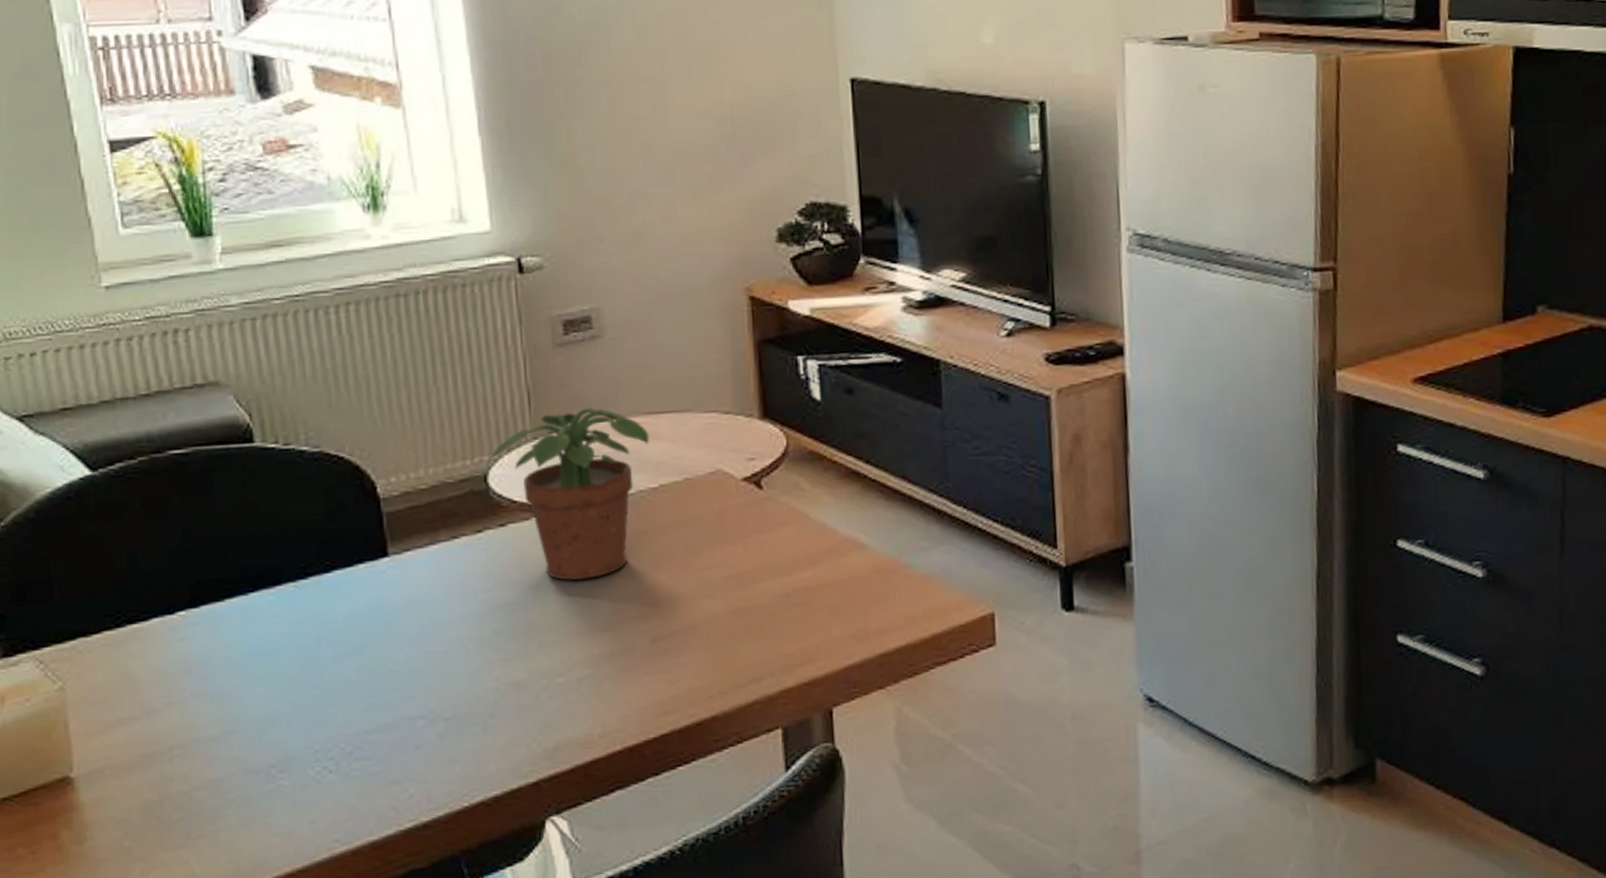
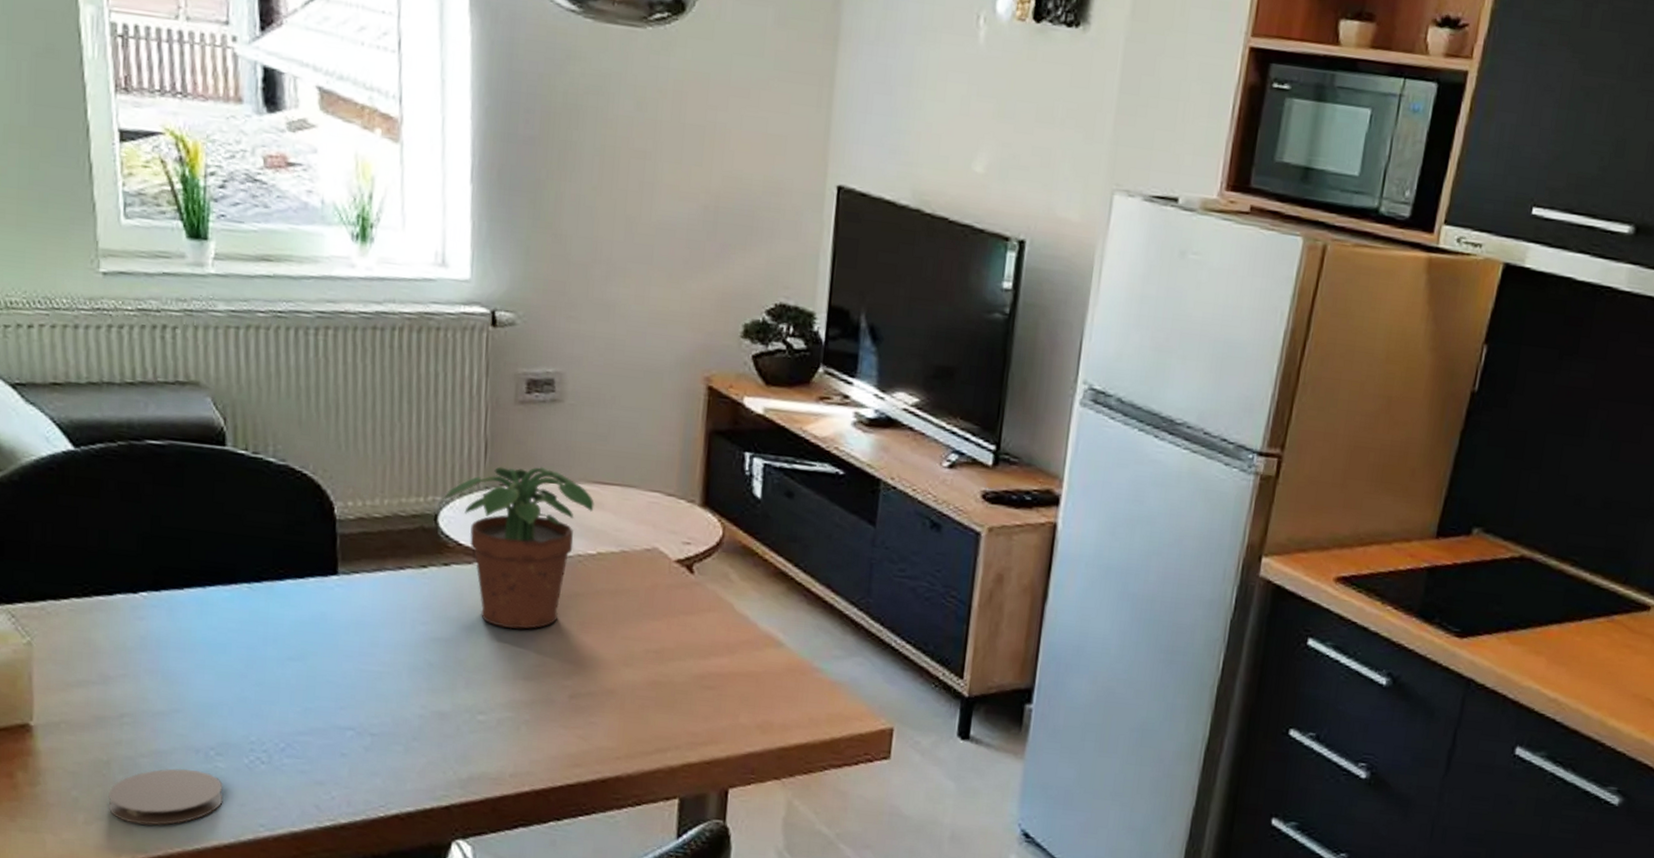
coaster: none [164,793,292,865] -> present [108,768,223,825]

